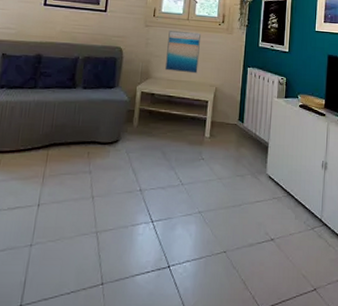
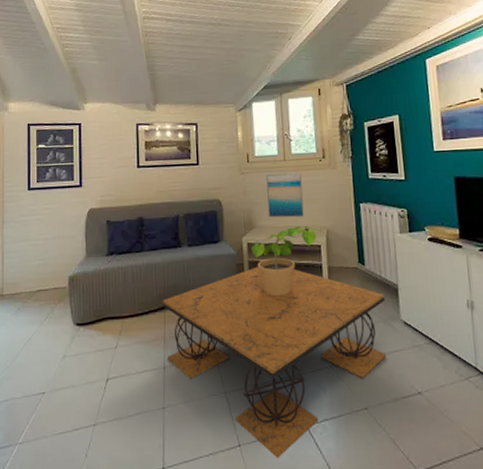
coffee table: none [43,114,257,297] -> present [162,266,387,458]
potted plant: none [144,81,212,144] -> present [252,225,323,297]

